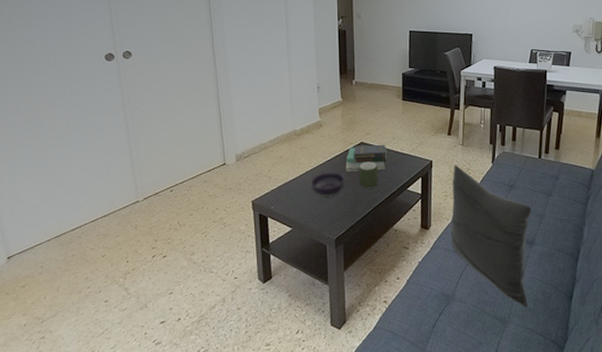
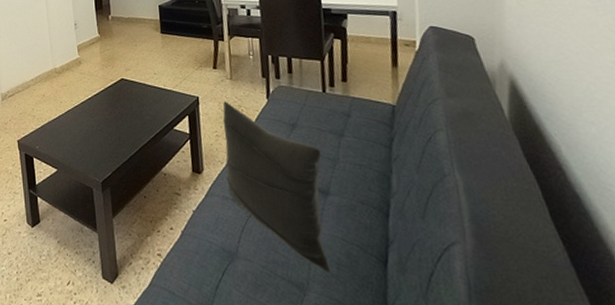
bowl: present [310,172,344,197] -> none [73,110,107,137]
books: present [345,144,387,173] -> none [107,80,150,111]
mug: present [359,161,378,188] -> none [120,99,142,128]

